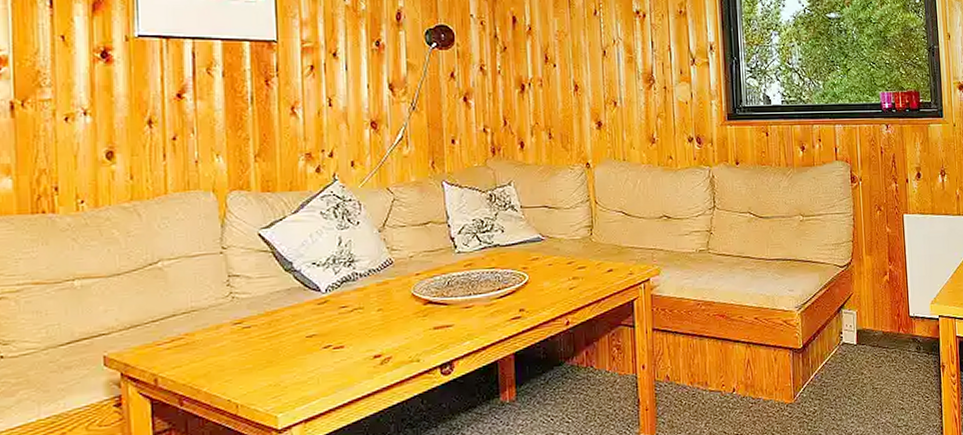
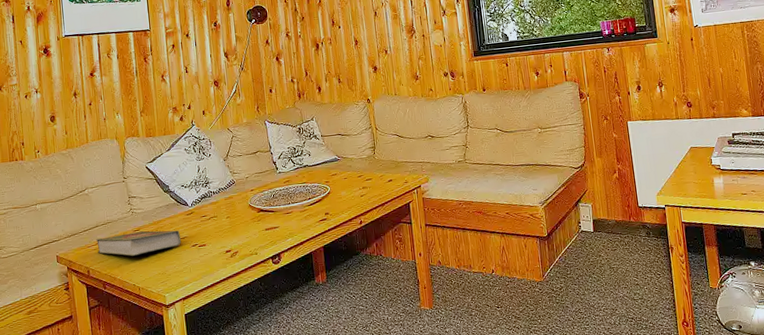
book: none [172,324,308,361] -> present [96,230,182,257]

